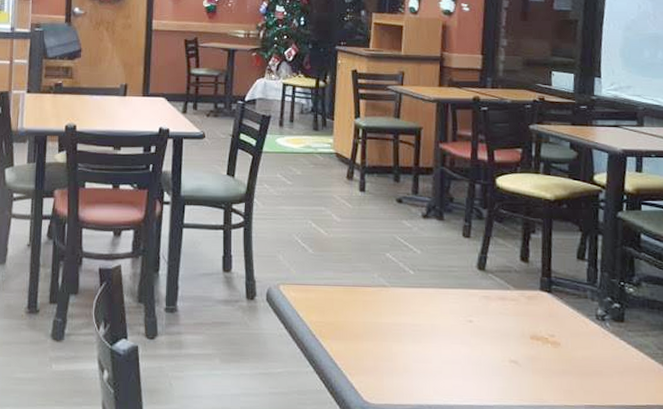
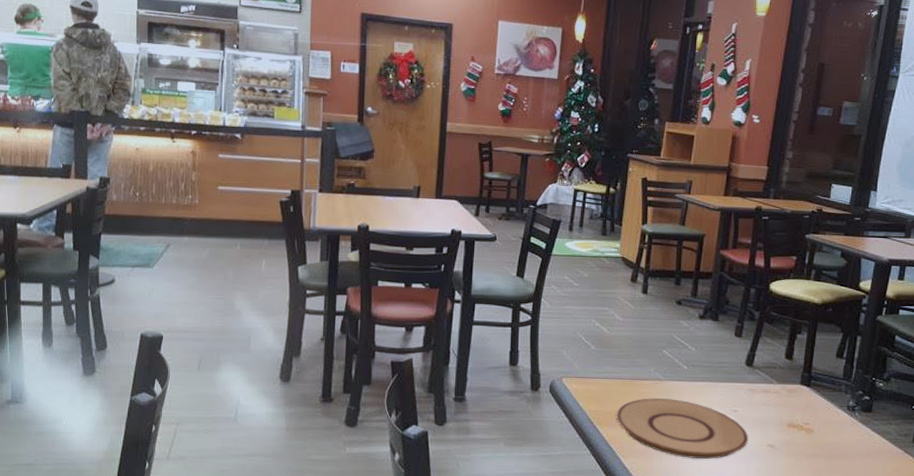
plate: none [340,307,489,377] -> present [617,398,749,459]

